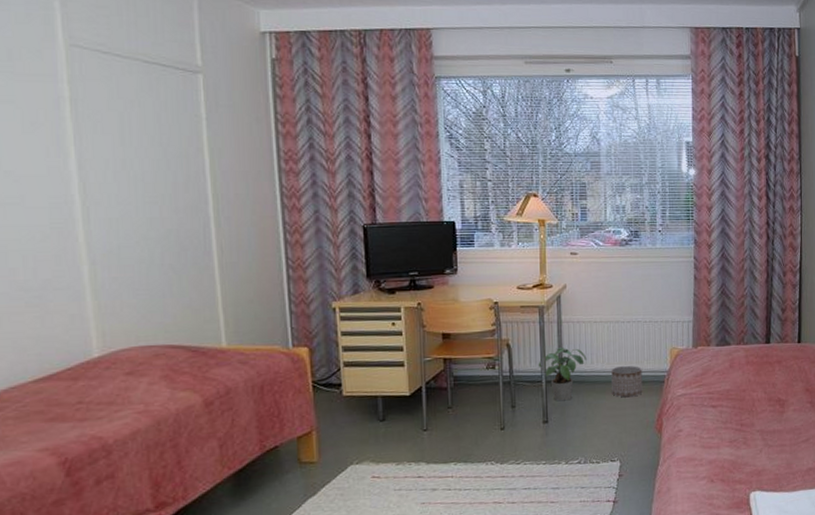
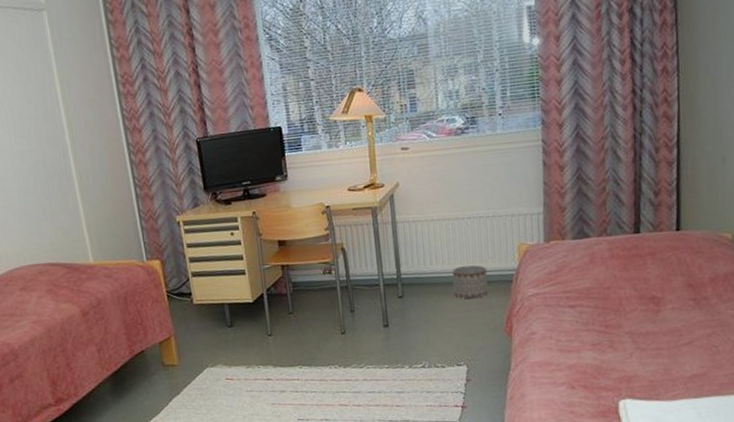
potted plant: present [538,347,587,401] -> none [374,249,425,305]

